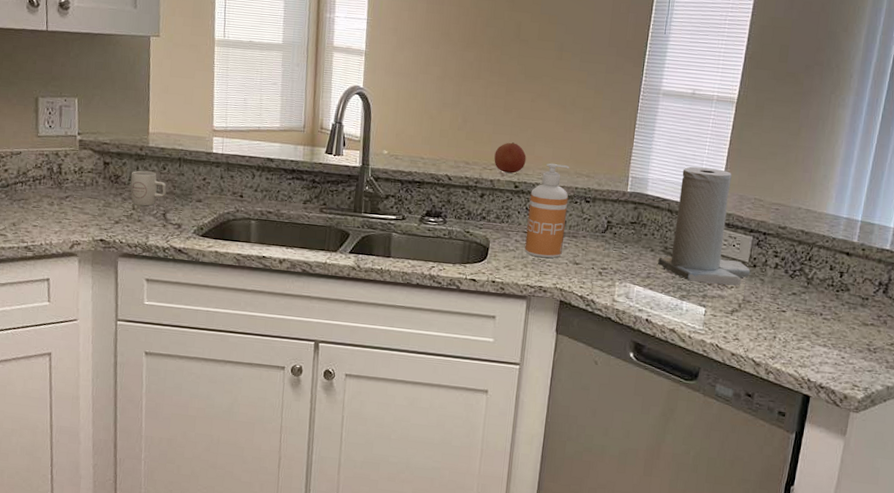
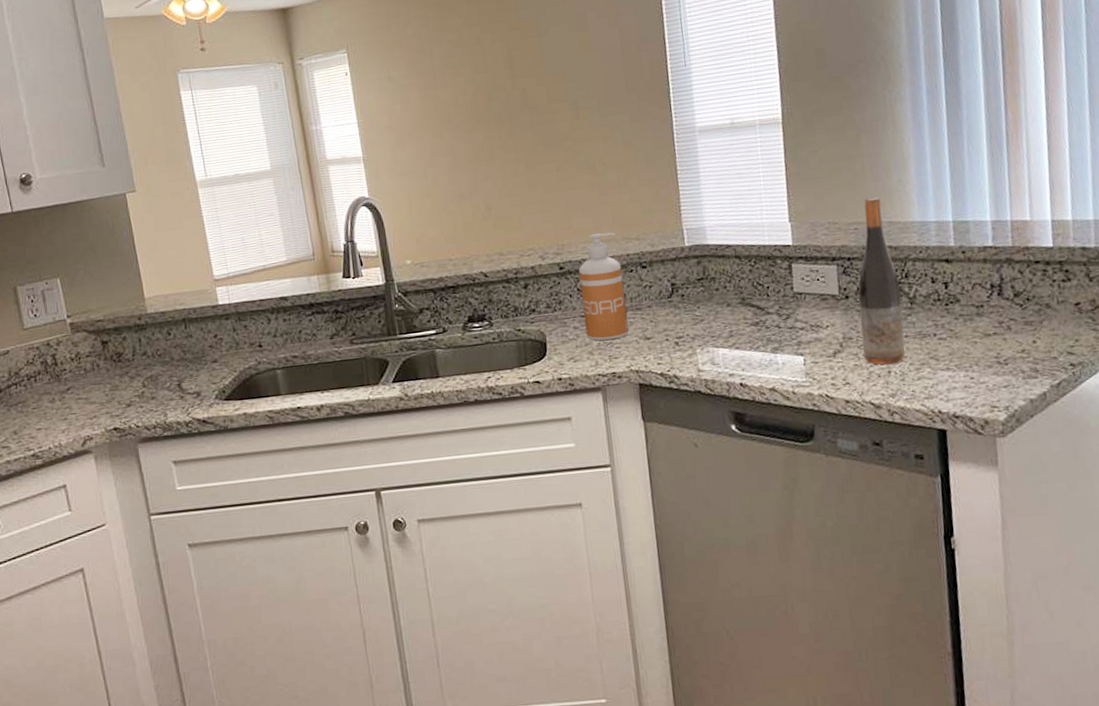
mug: present [130,170,167,206] -> none [133,340,177,382]
fruit: present [494,142,526,174] -> none [529,220,566,256]
paper towel: present [658,166,751,286] -> none [737,199,845,330]
wine bottle: none [756,184,805,331] -> present [858,197,905,365]

